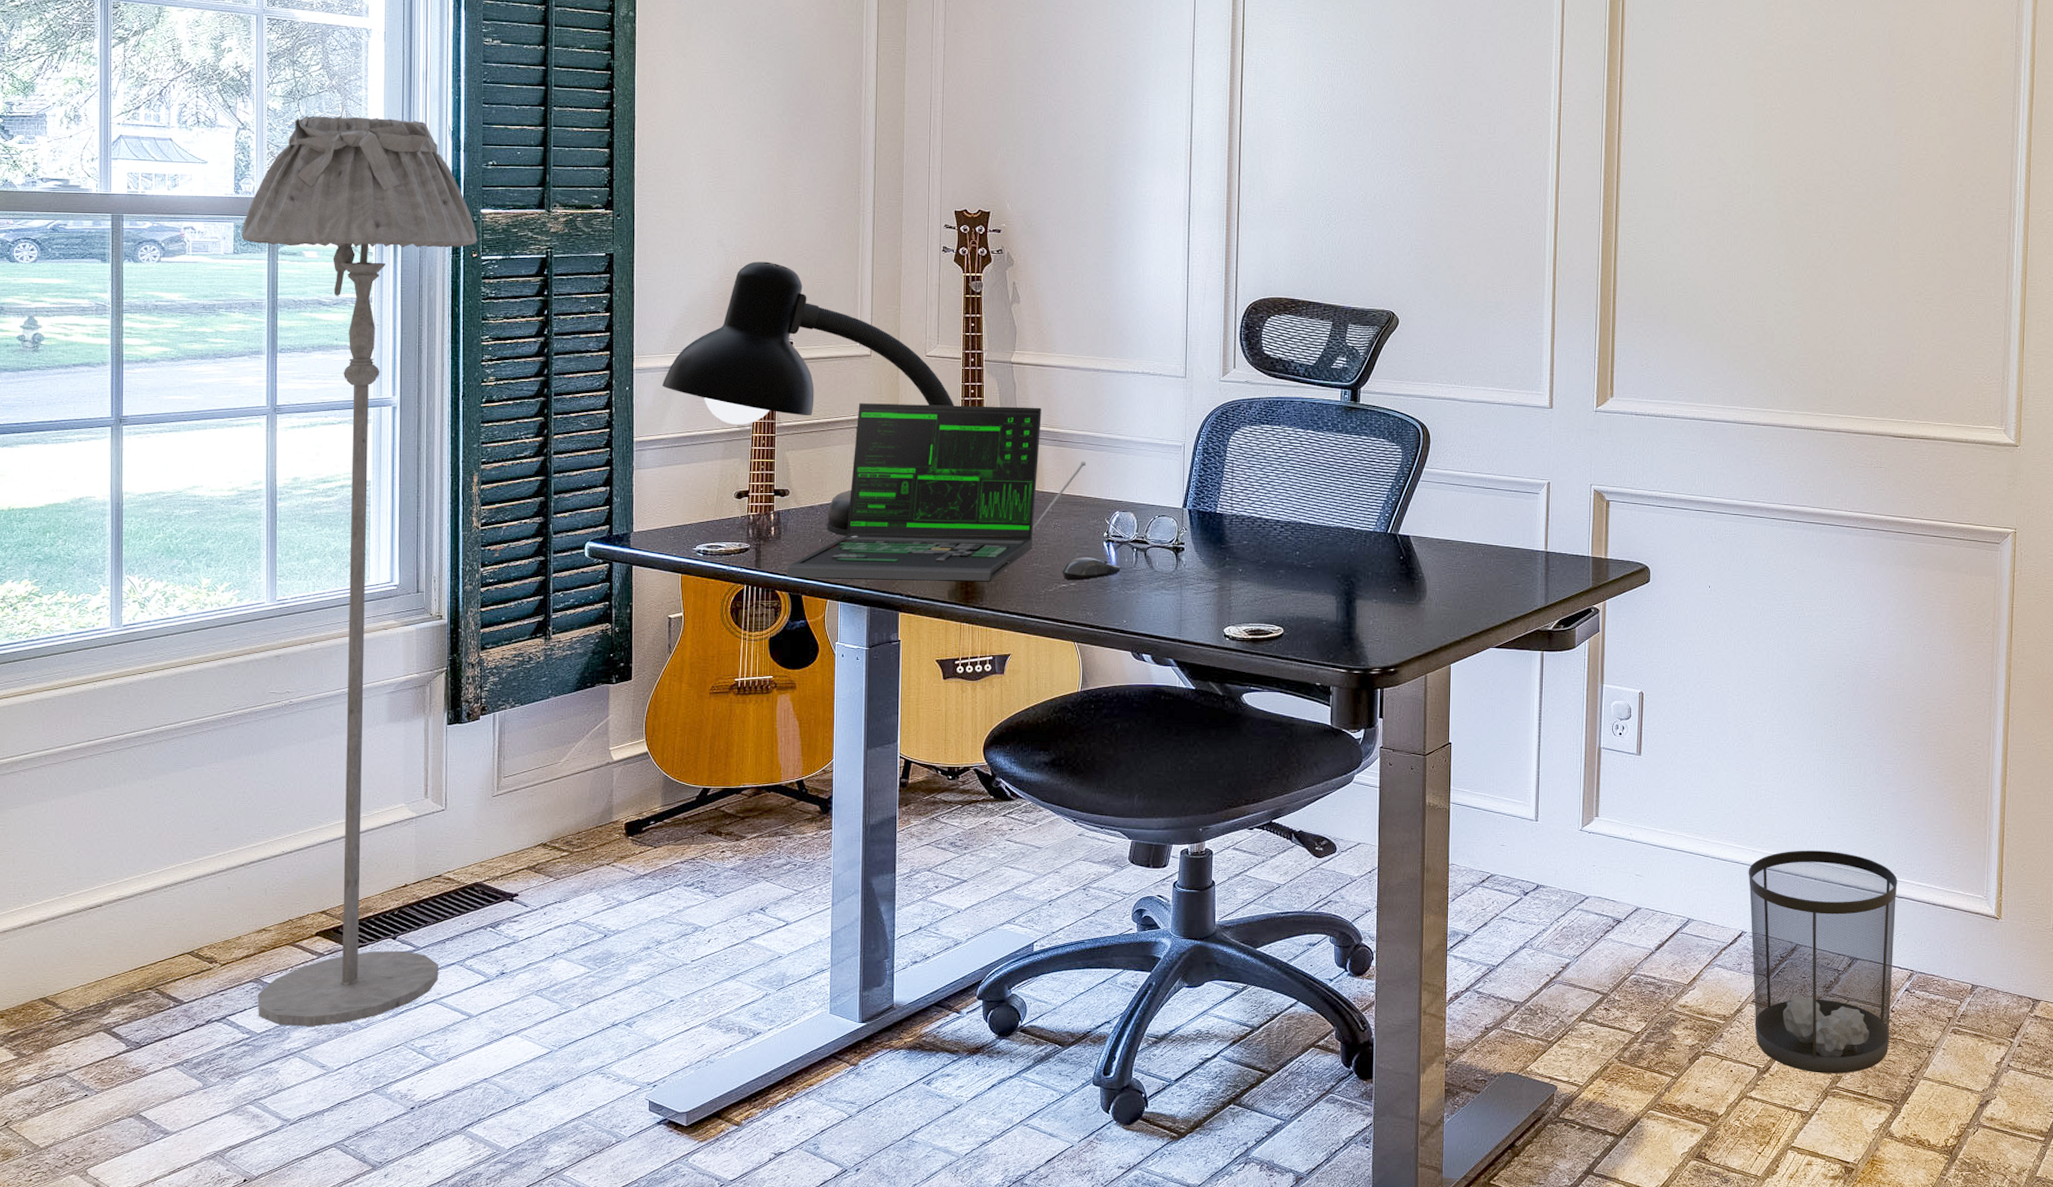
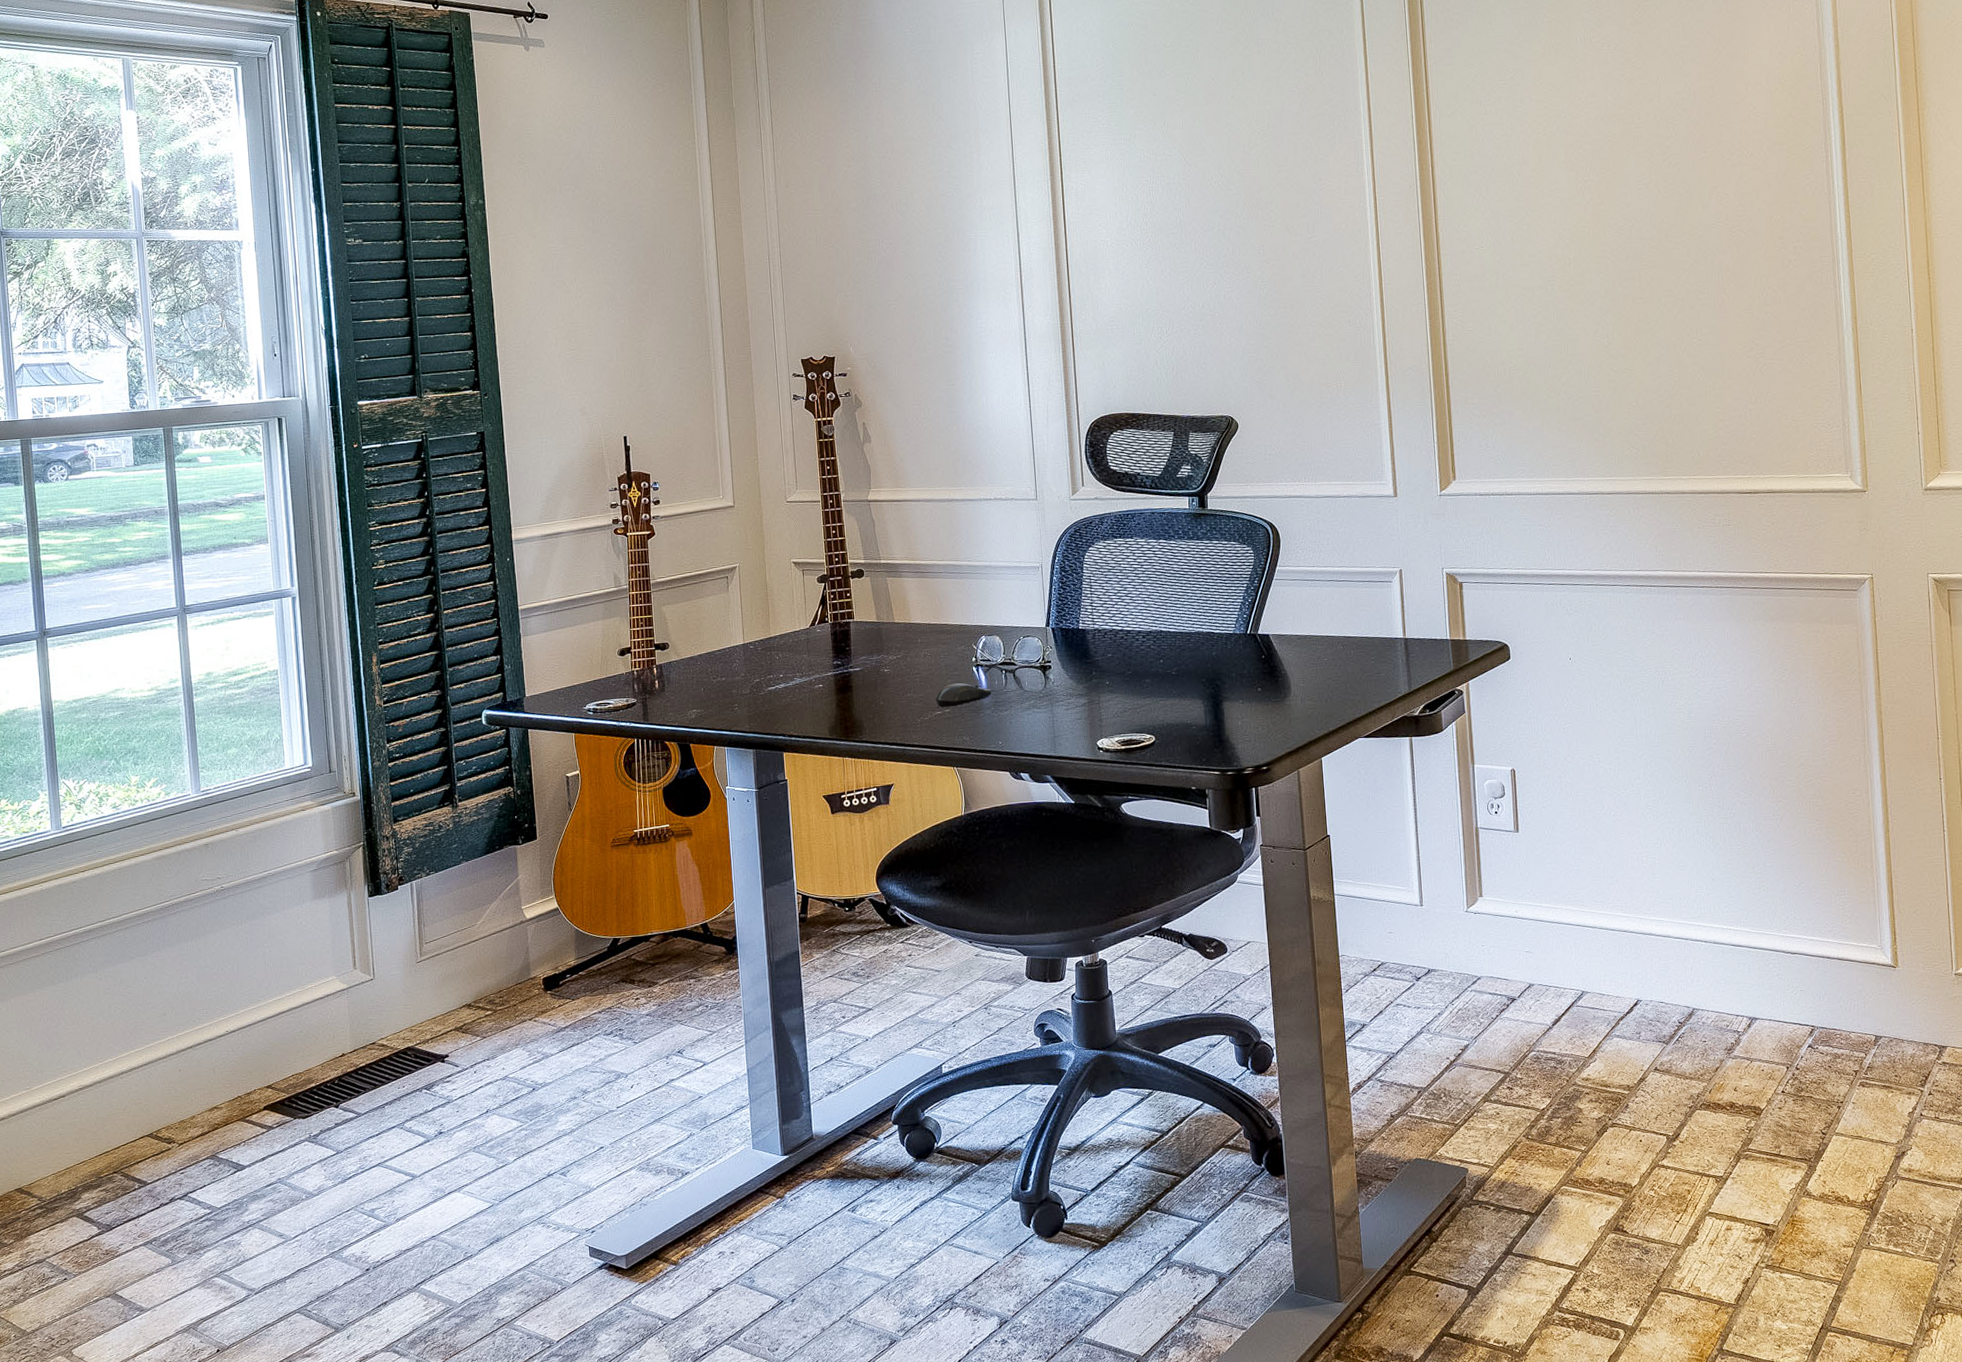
floor lamp: present [241,115,478,1026] -> none [140,323,381,1199]
desk lamp: present [662,261,955,536] -> none [541,425,818,683]
laptop: present [787,403,1086,582] -> none [673,541,949,727]
waste bin: present [1748,850,1898,1074] -> none [1637,912,1798,1137]

